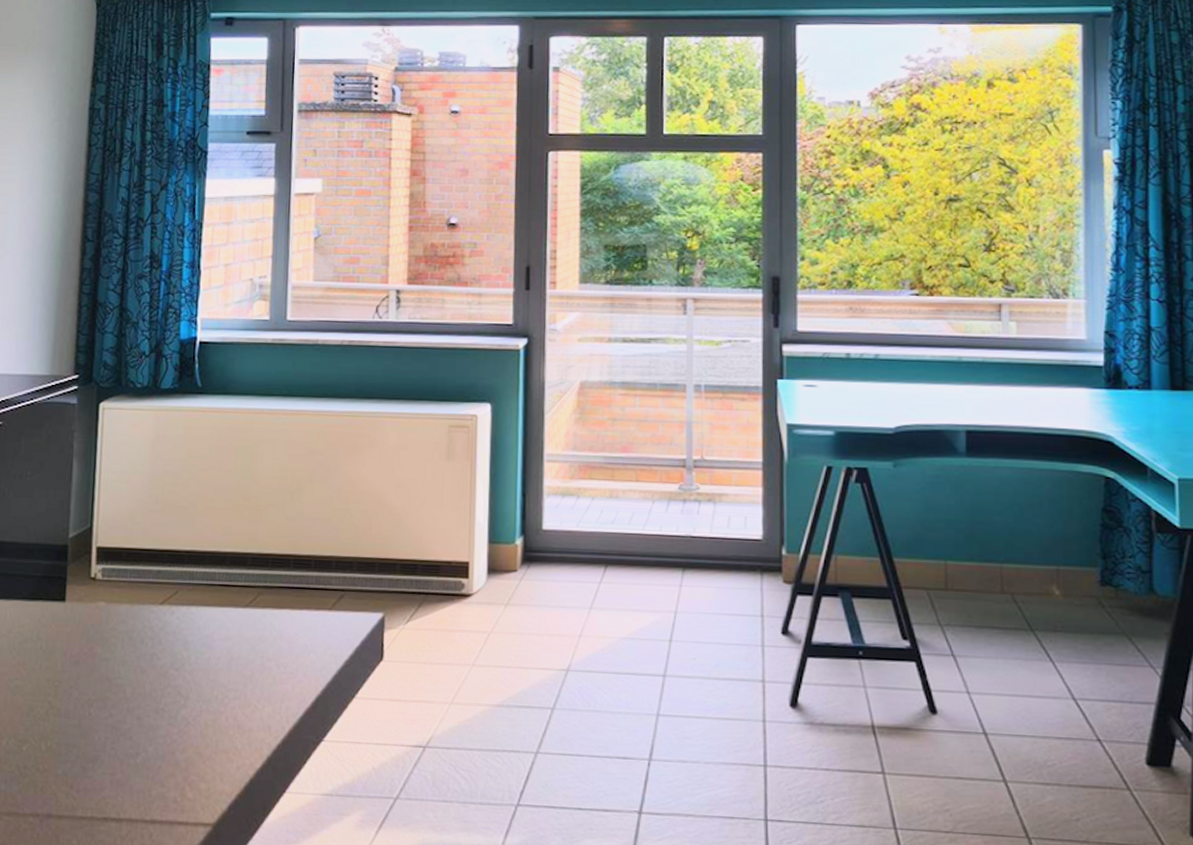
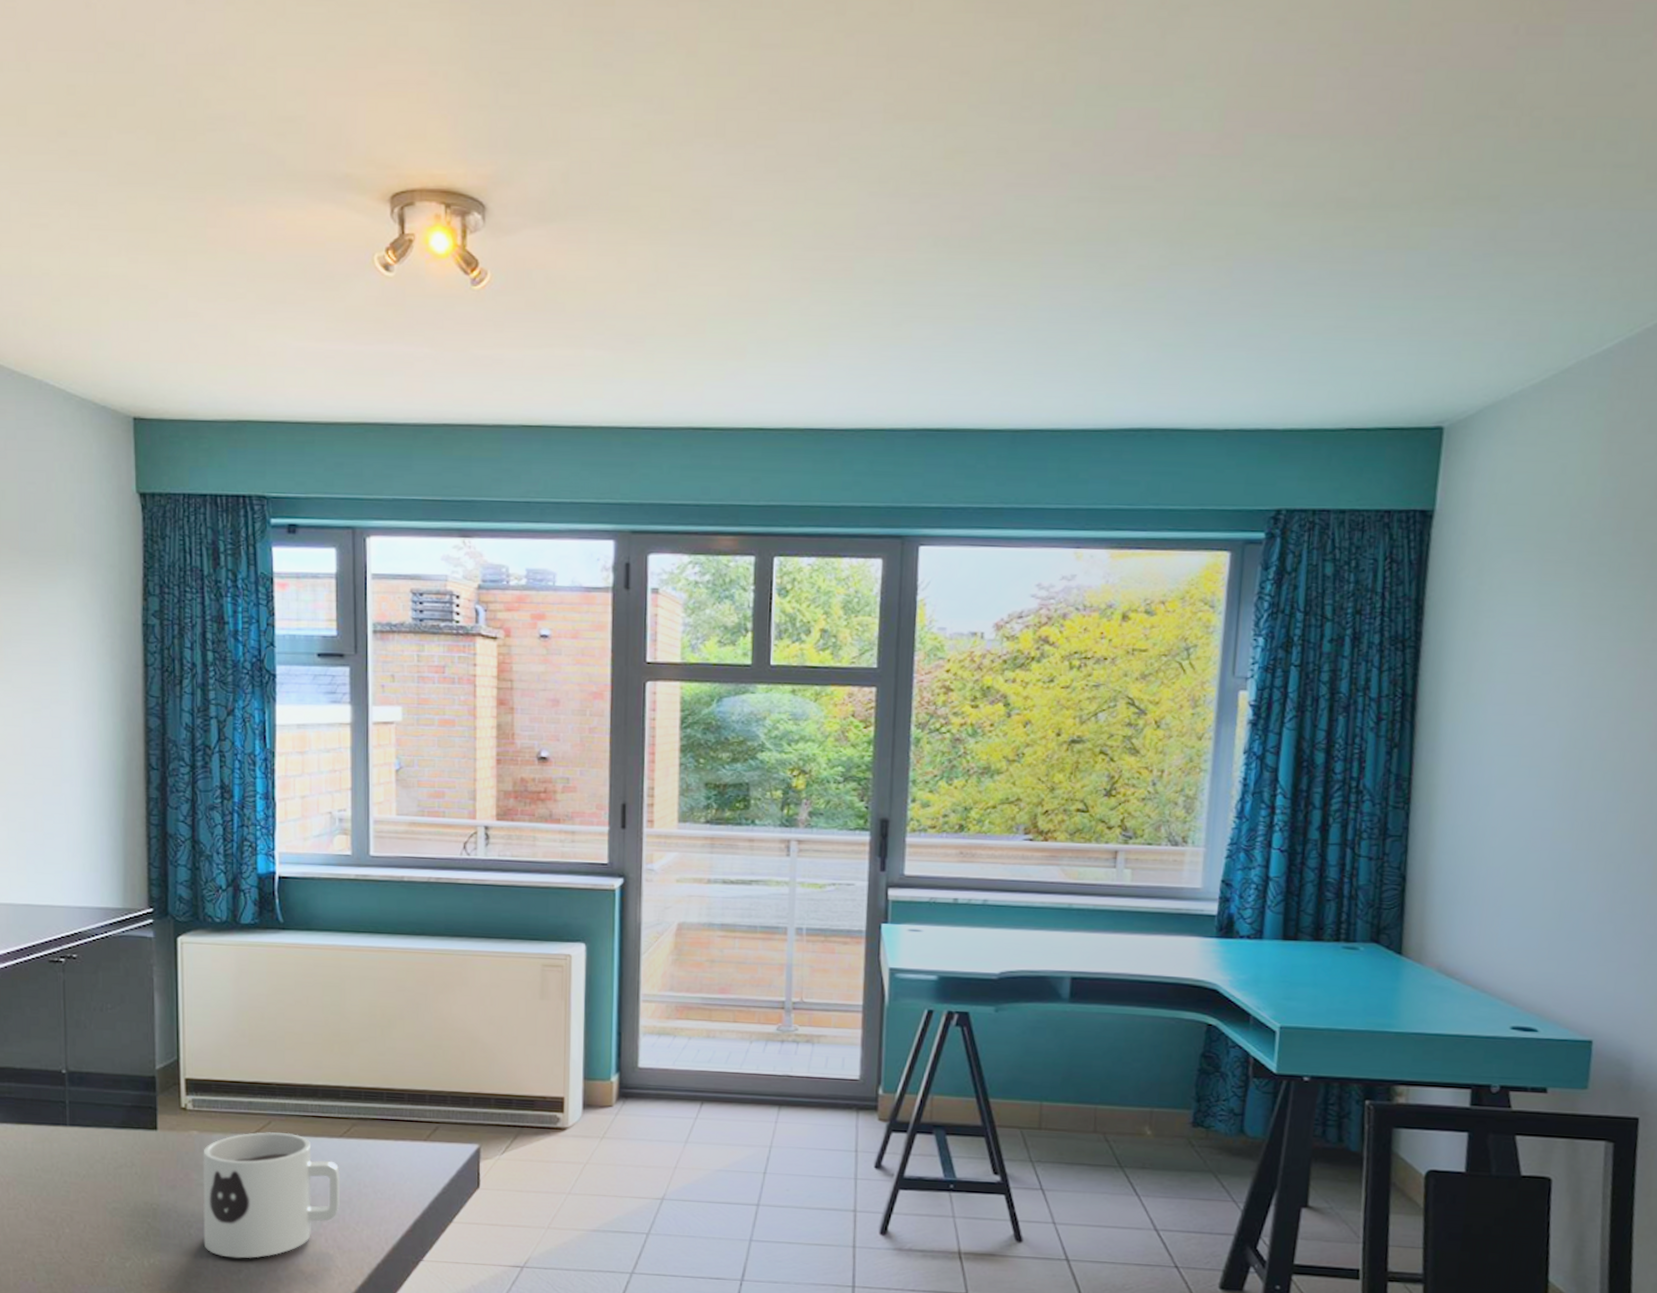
mug: none [103,602,244,740] -> present [203,1132,340,1259]

